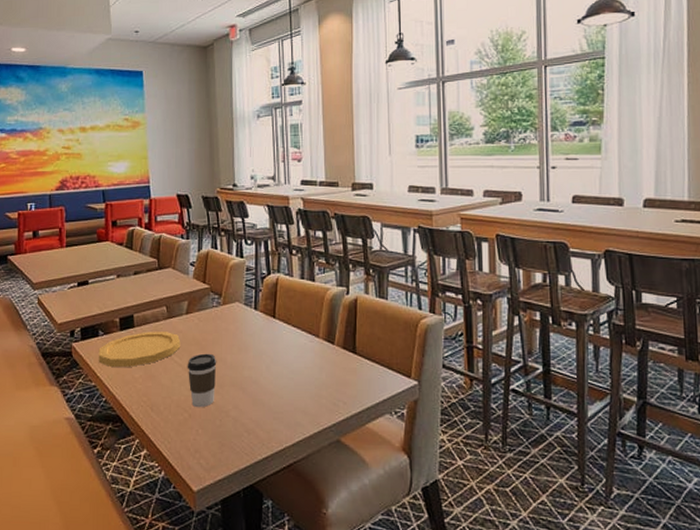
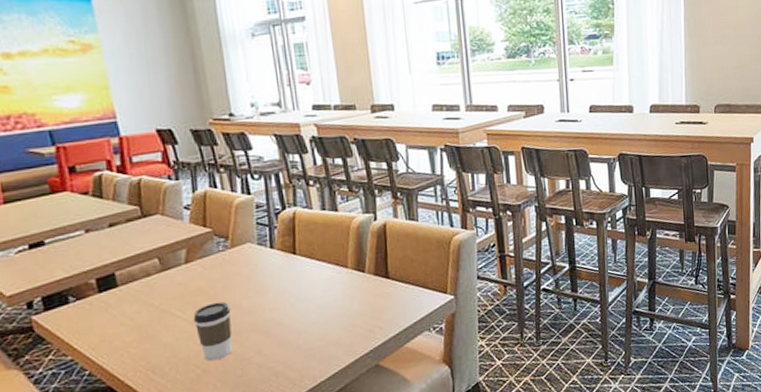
plate: present [98,331,181,367] -> none [71,285,183,335]

